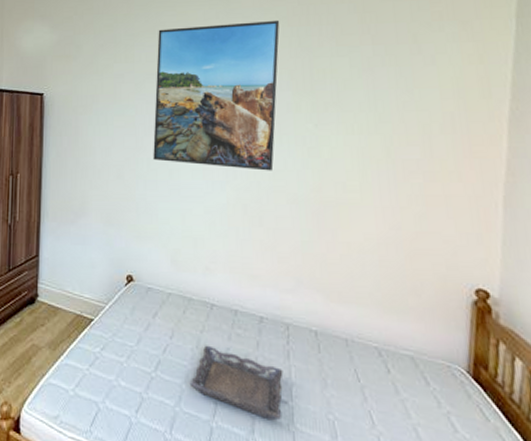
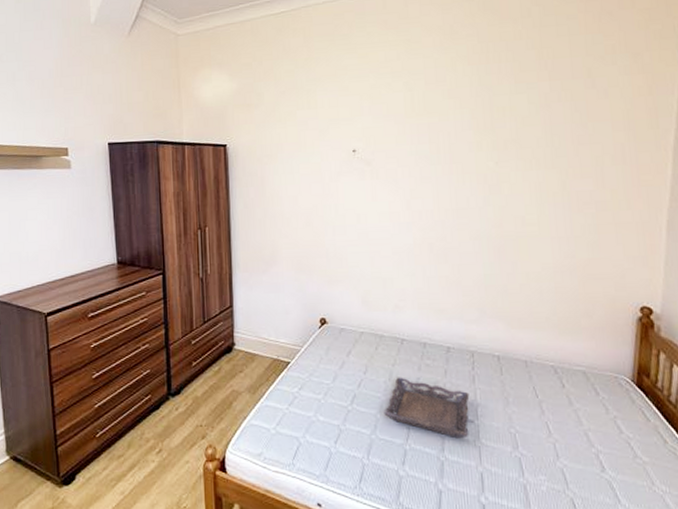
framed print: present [153,20,280,171] -> none [339,59,461,210]

